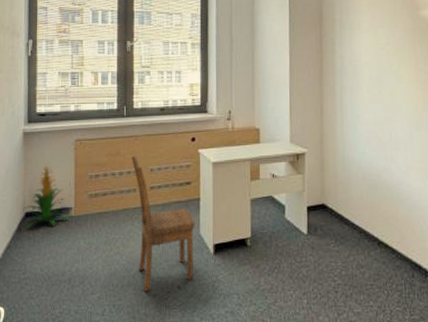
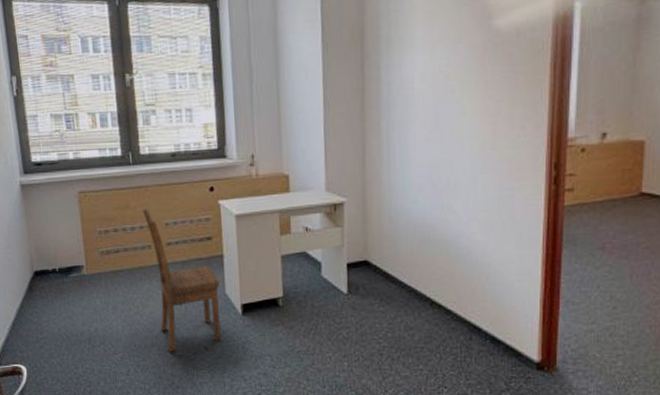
indoor plant: present [22,164,69,227] -> none [31,219,82,286]

